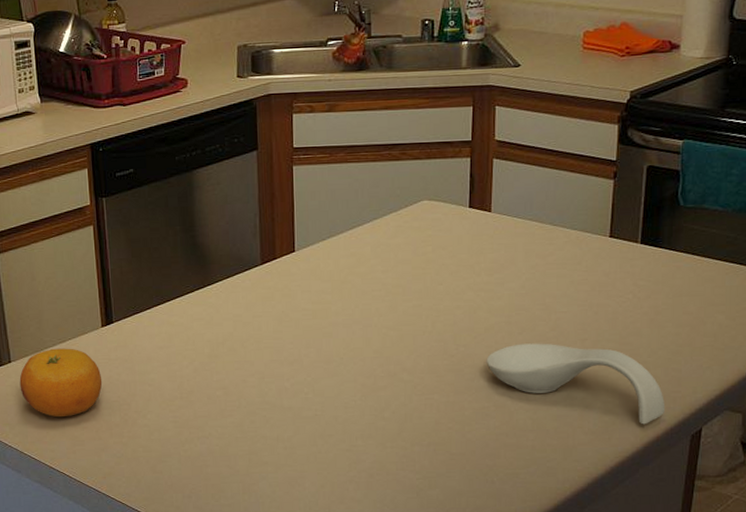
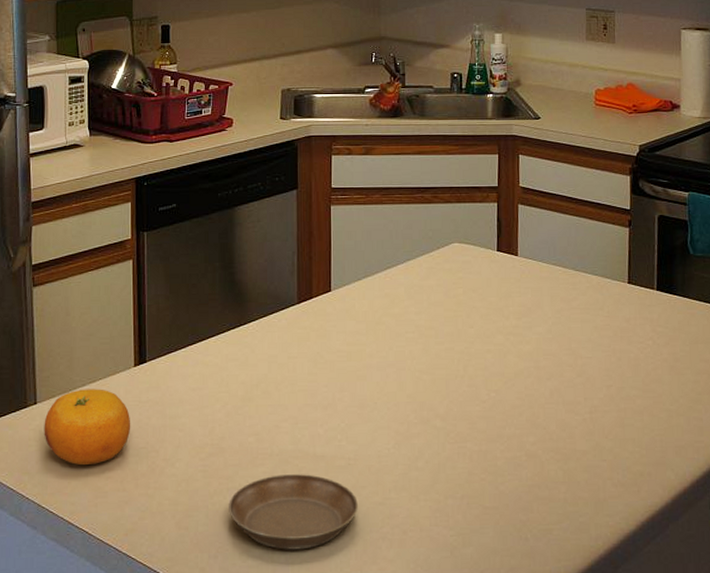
saucer: none [200,424,325,491] -> present [229,474,358,550]
spoon rest: present [486,343,666,425] -> none [516,389,691,476]

